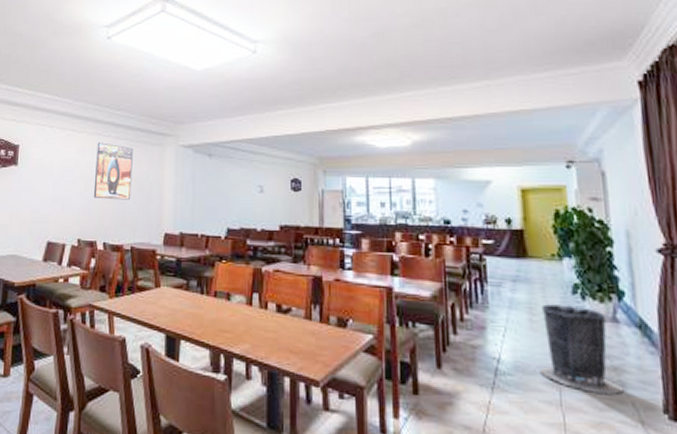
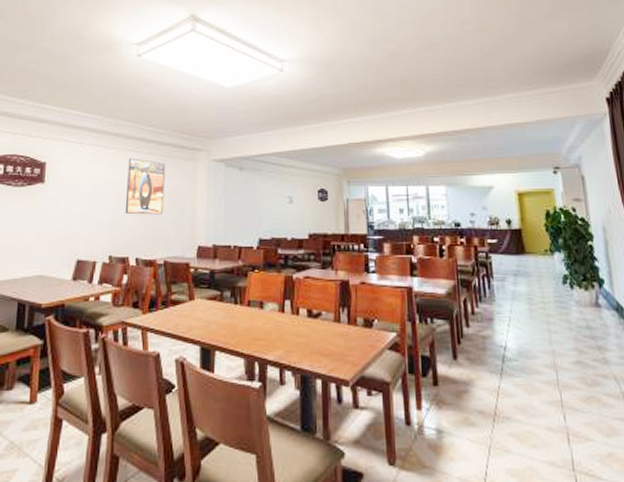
trash can: present [540,304,624,395] -> none [538,294,607,371]

